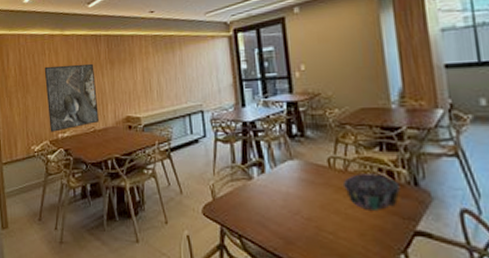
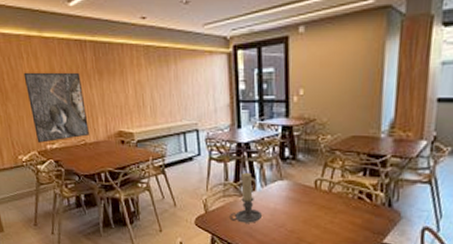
candle holder: none [239,152,274,211] -> present [229,172,261,223]
decorative bowl: present [344,174,400,210] -> none [327,195,376,226]

